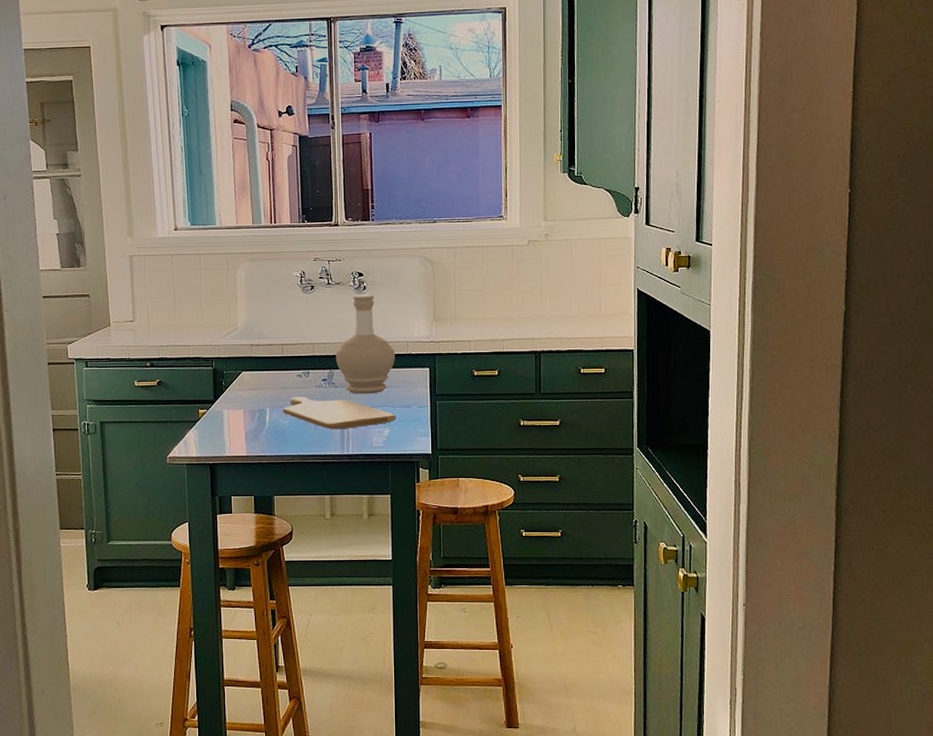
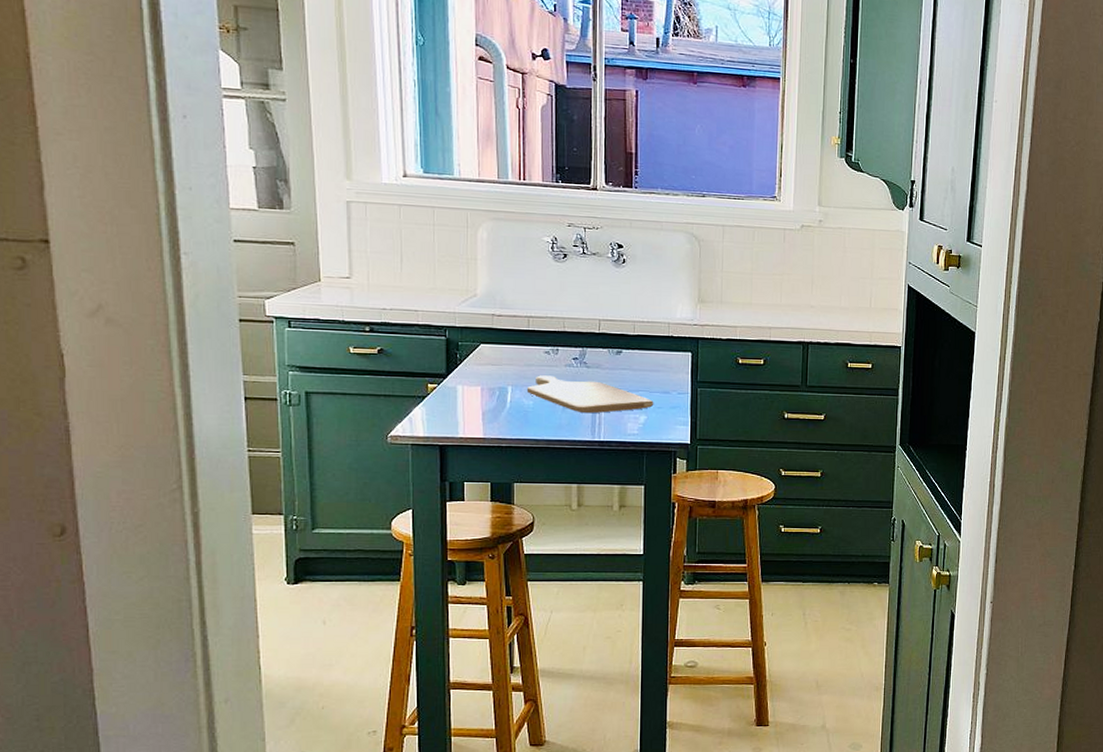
bottle: present [336,295,396,394] -> none [589,268,656,377]

